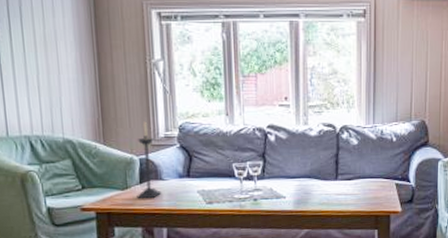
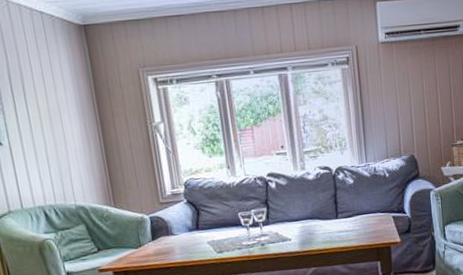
candle: present [136,121,162,199] -> none [146,181,174,255]

